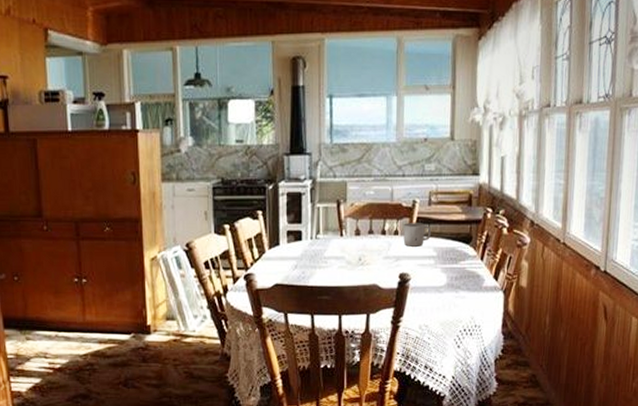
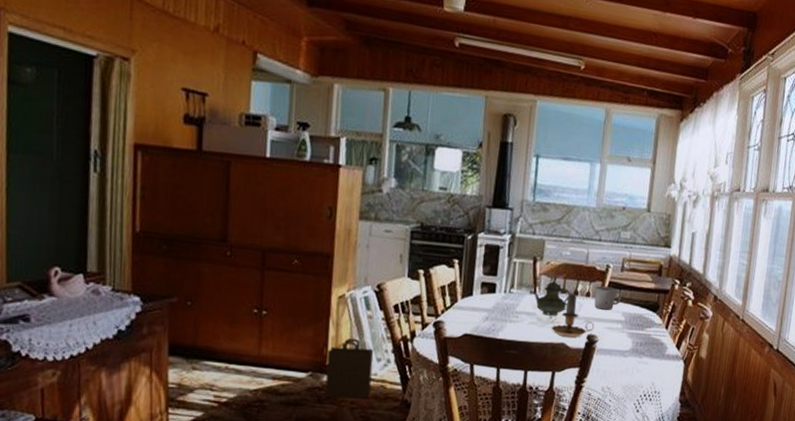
shopping bag: none [146,297,191,356] -> present [324,338,374,399]
teapot: none [336,217,378,259] -> present [529,276,571,317]
candlestick: none [361,232,406,279] -> present [551,292,595,338]

